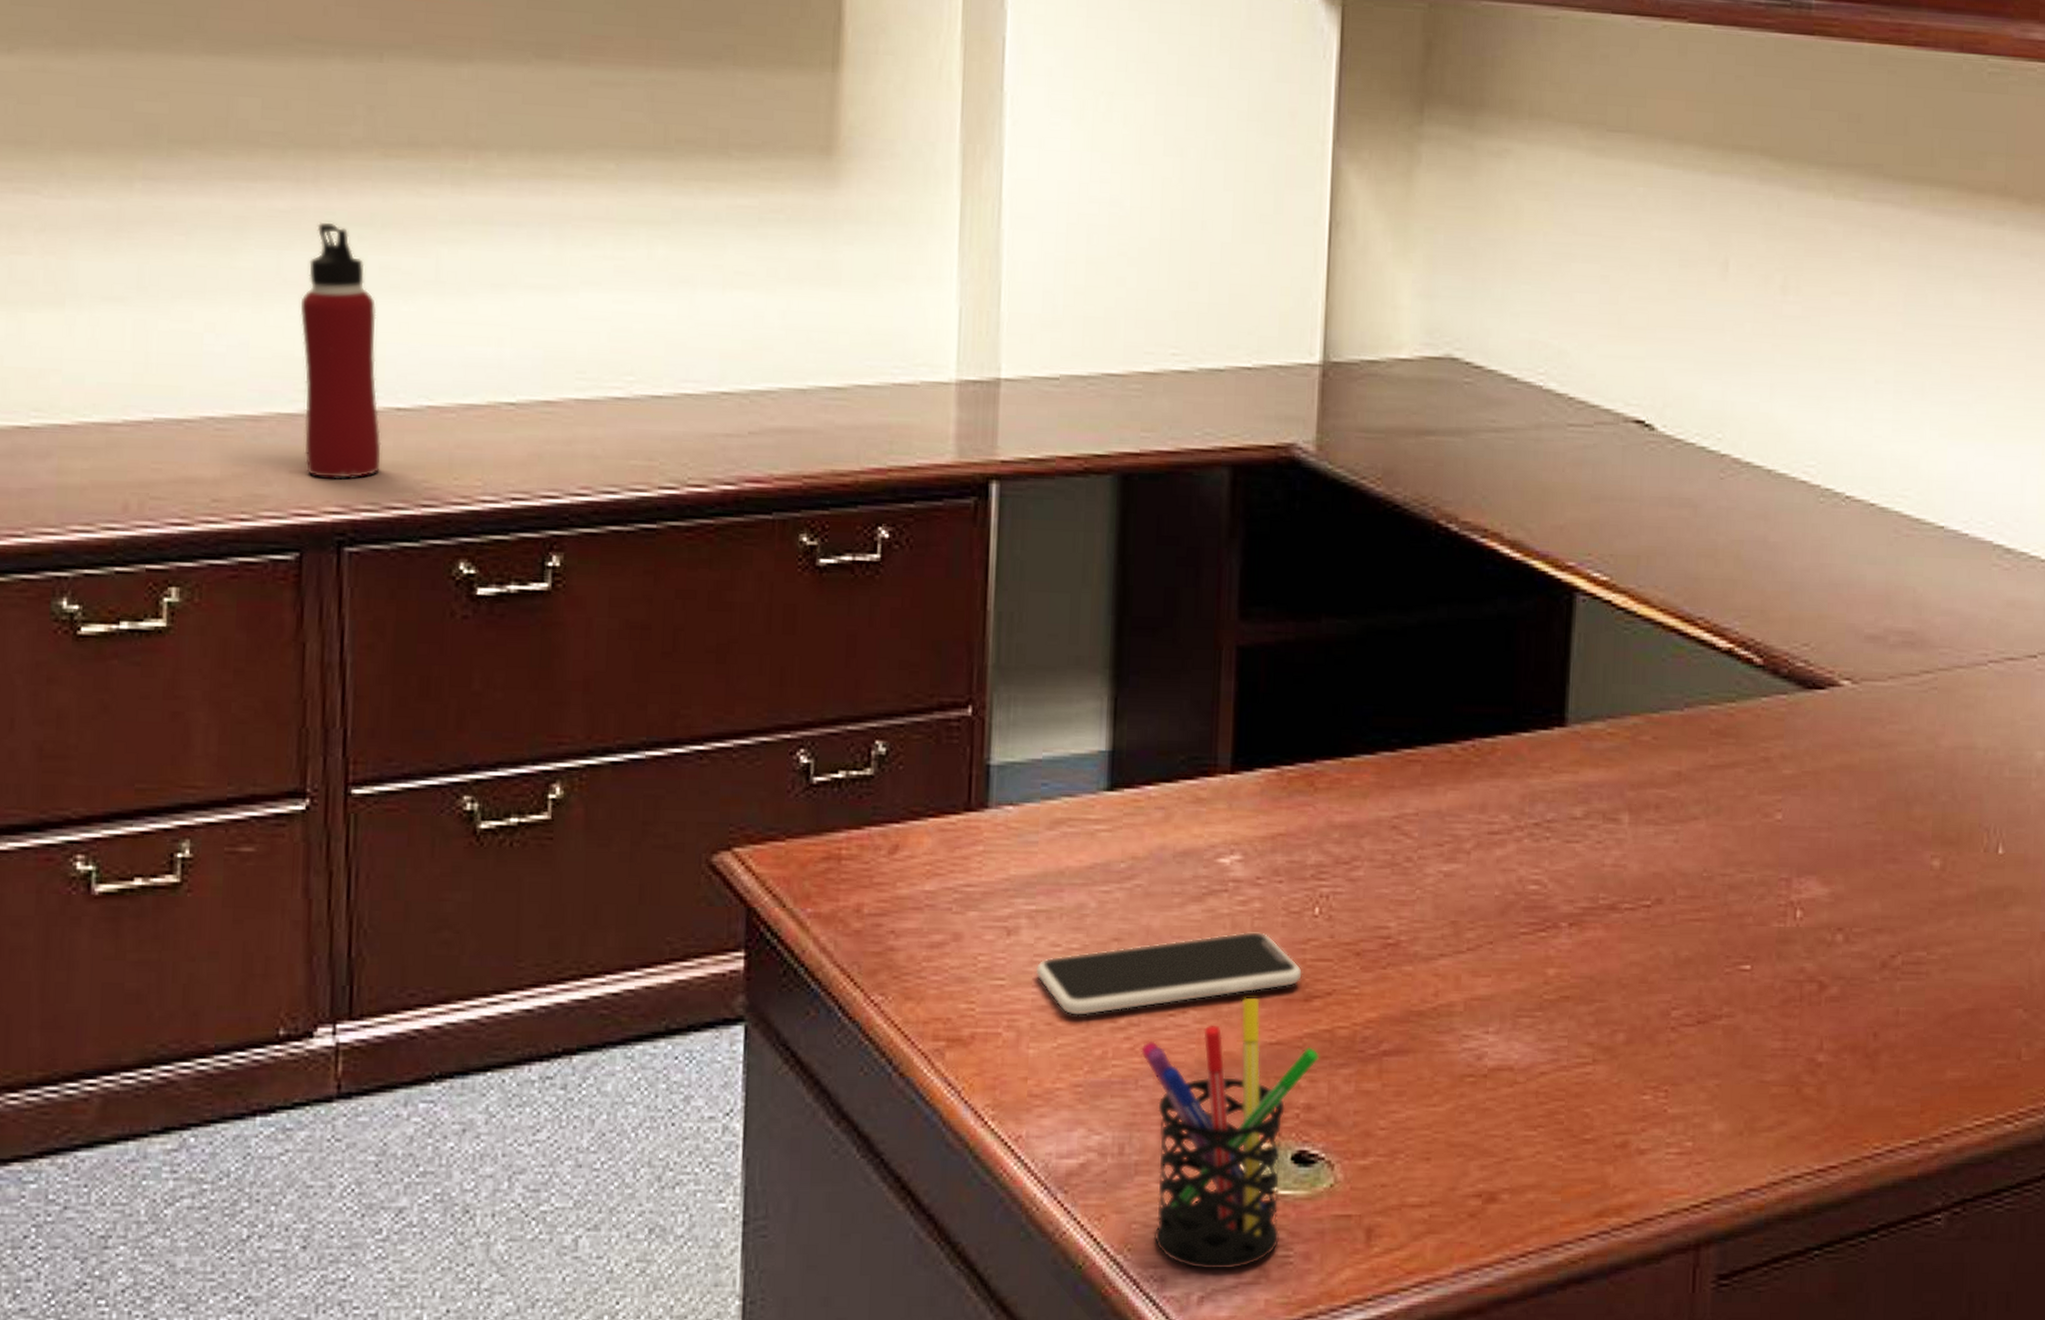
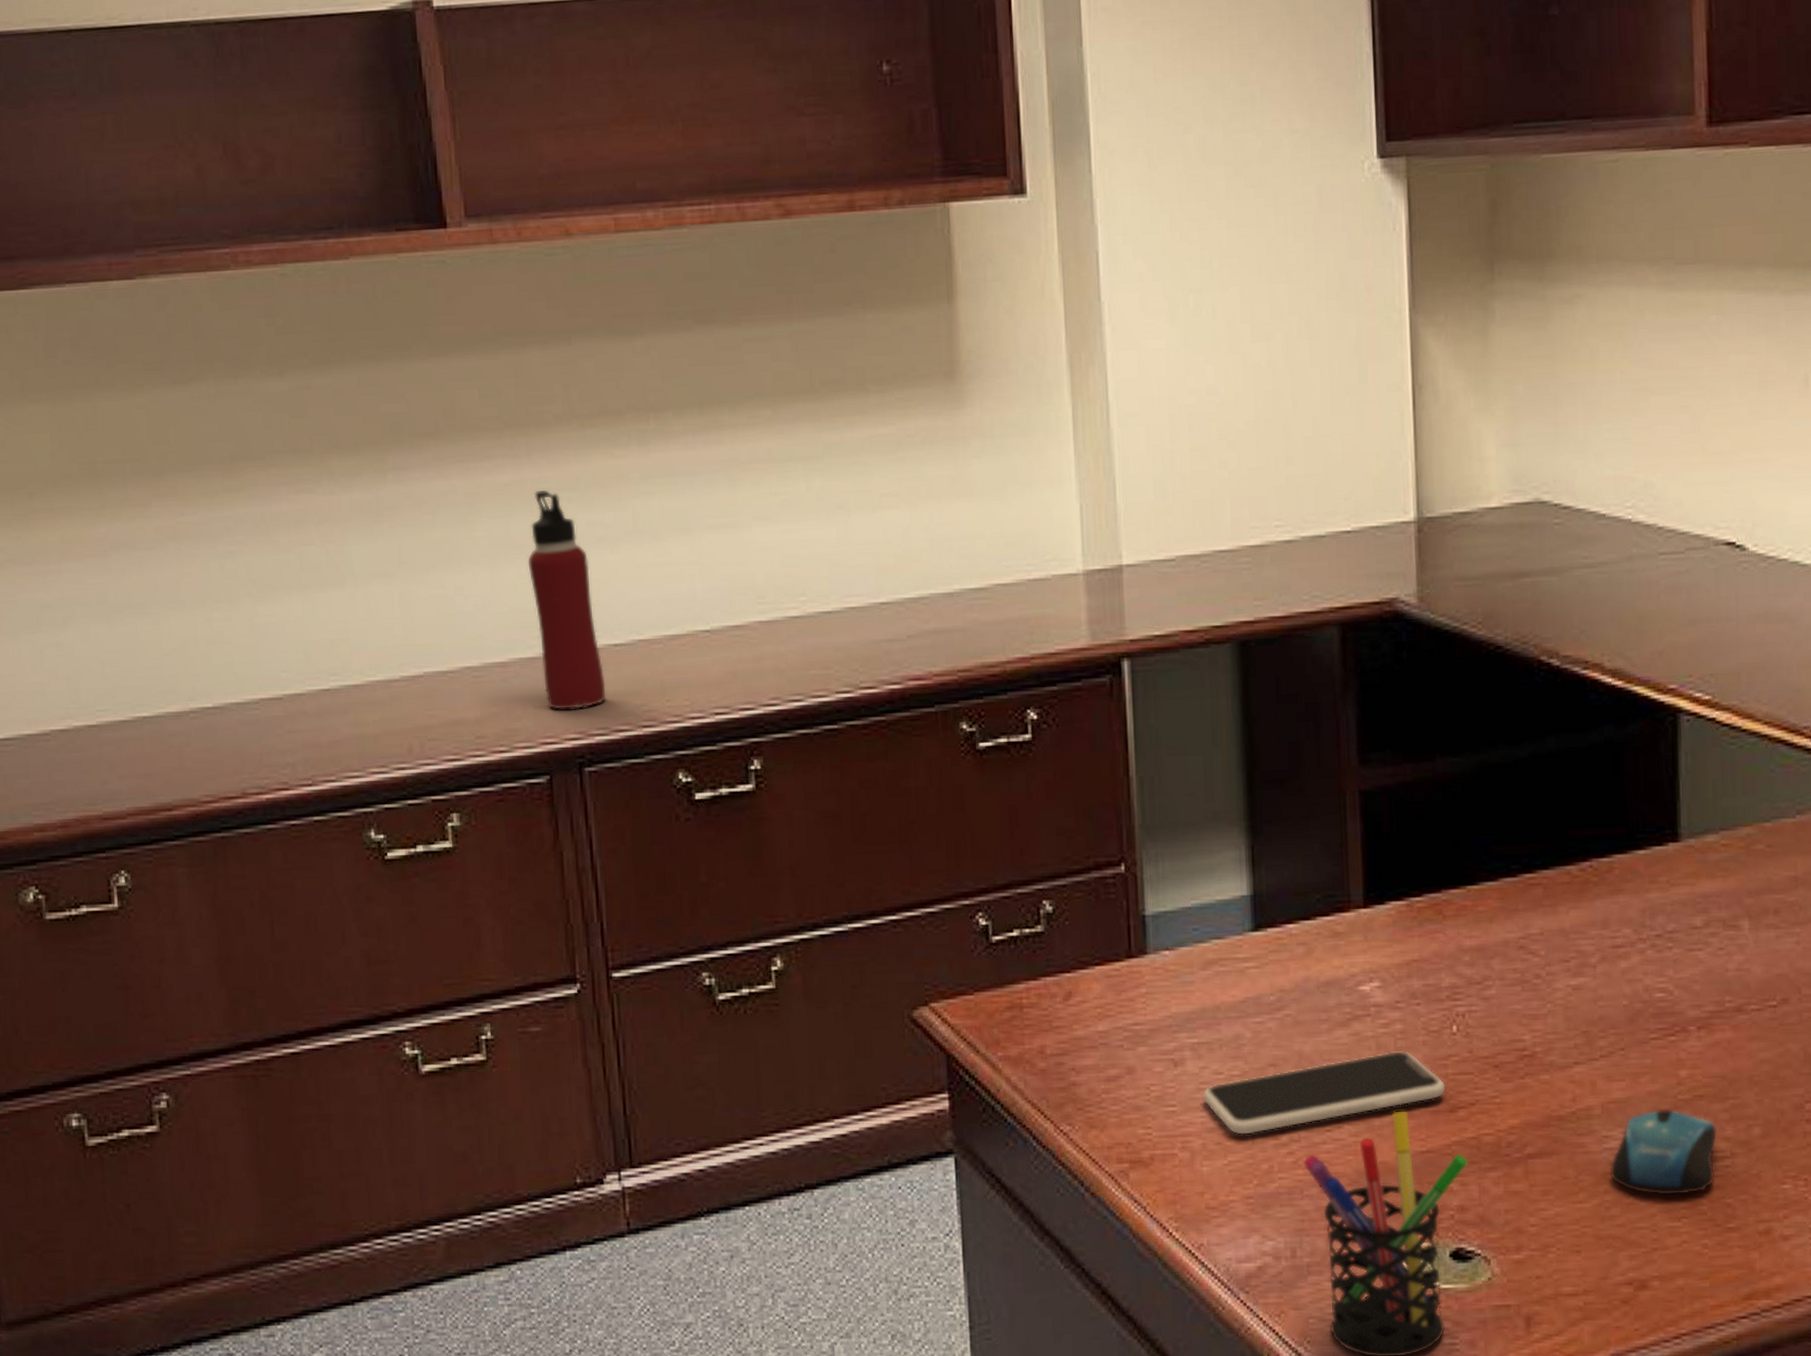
computer mouse: none [1467,1010,1580,1102] -> present [1610,1109,1717,1195]

